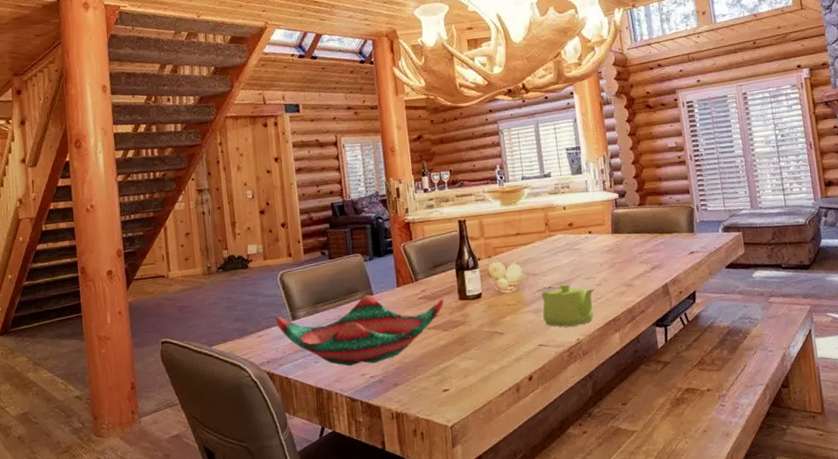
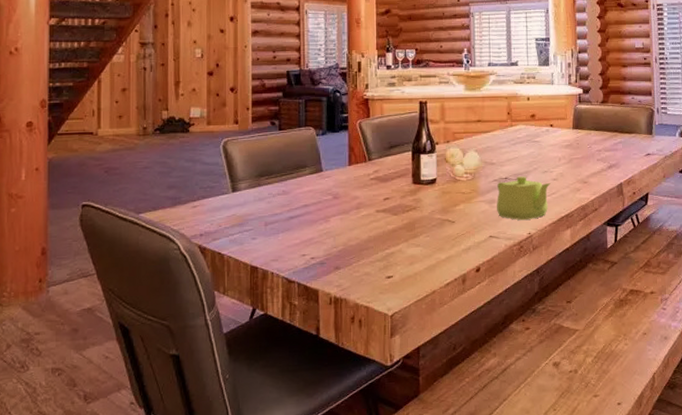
decorative bowl: present [276,294,445,367] -> none [214,171,397,246]

